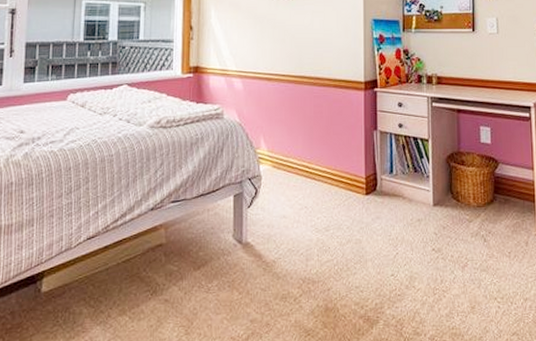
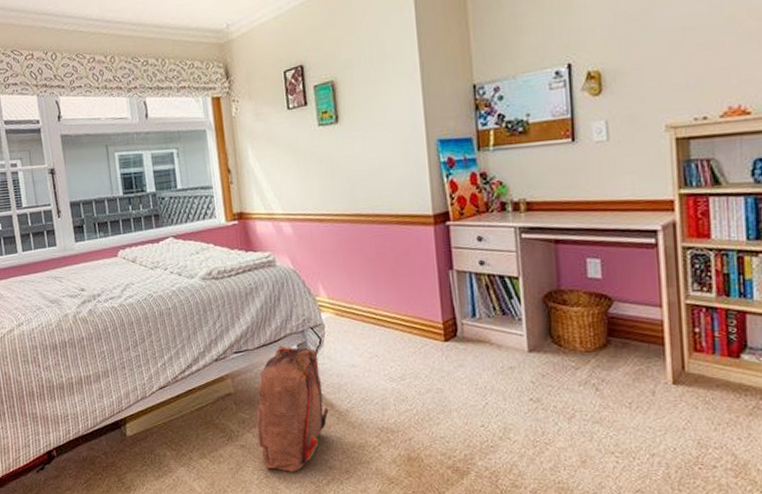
backpack: none [183,196,256,327] -> present [256,346,329,472]

